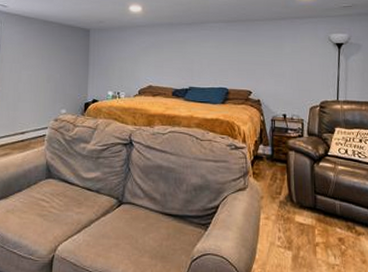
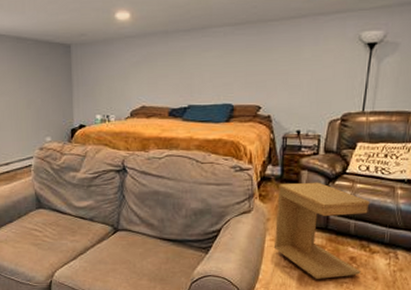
side table: none [268,162,351,261] -> present [273,182,370,279]

